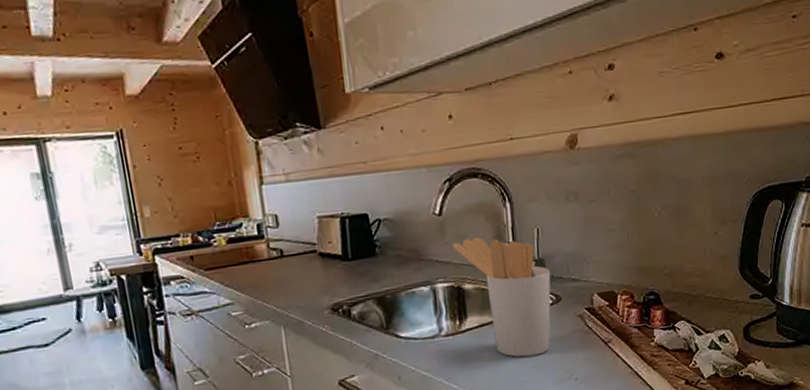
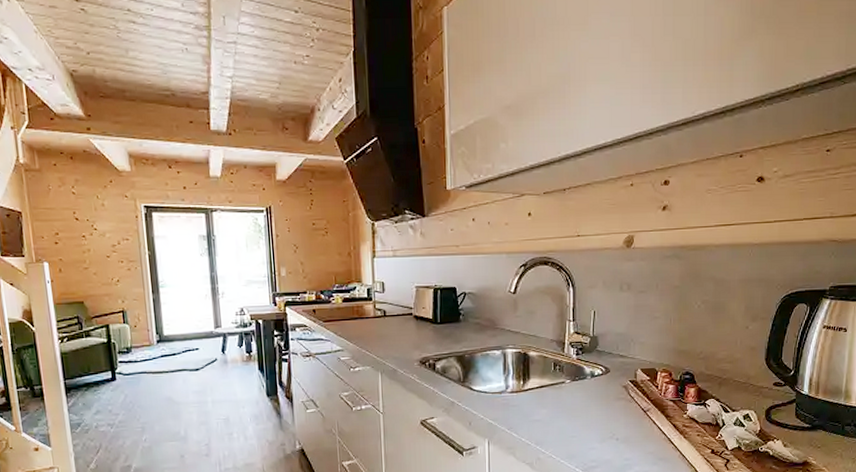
utensil holder: present [452,236,551,358] -> none [523,313,603,417]

